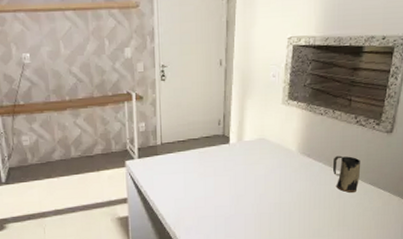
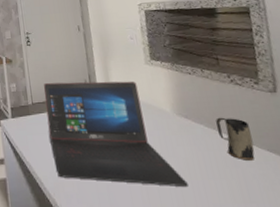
laptop: none [174,121,296,217] -> present [43,81,188,188]

